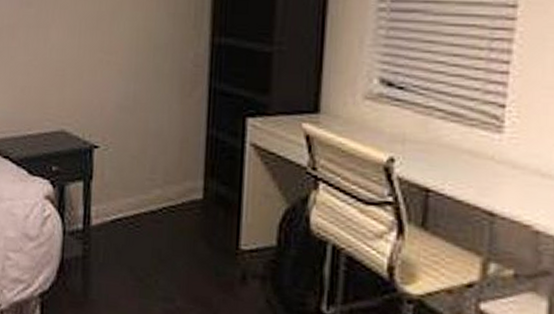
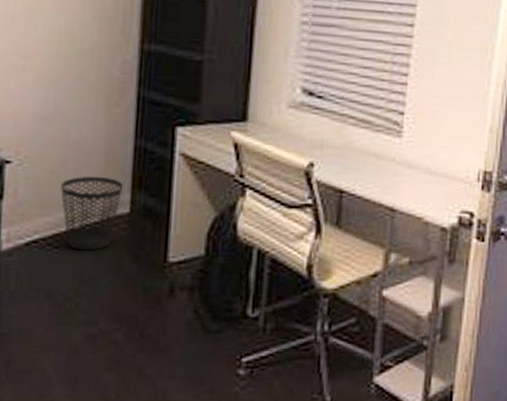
wastebasket: none [140,161,196,233] -> present [60,175,123,251]

